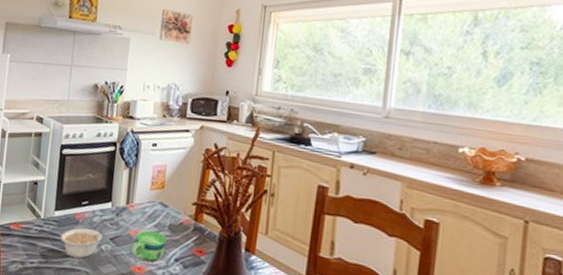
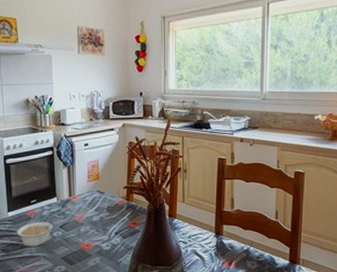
cup: present [132,230,167,263] -> none [79,214,107,239]

